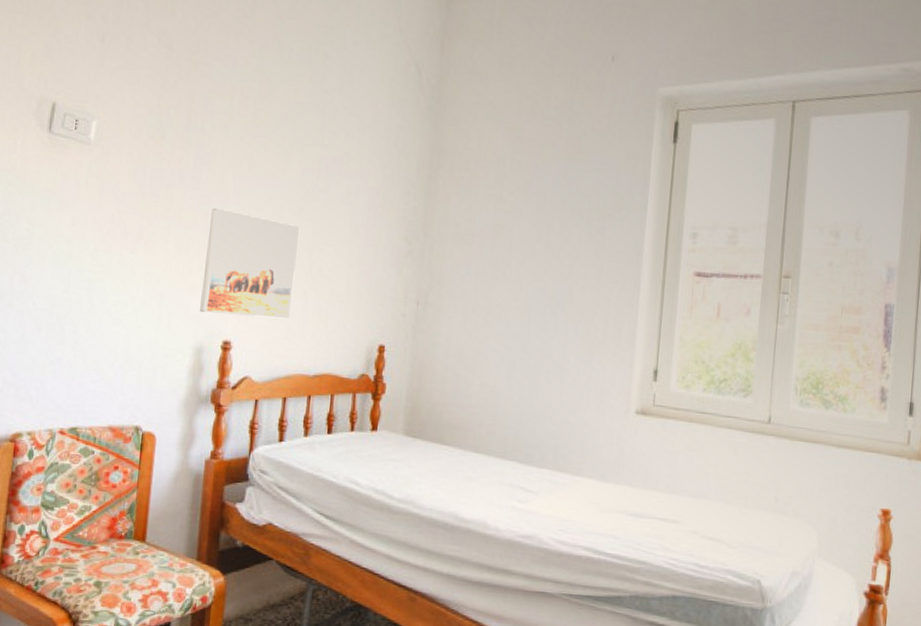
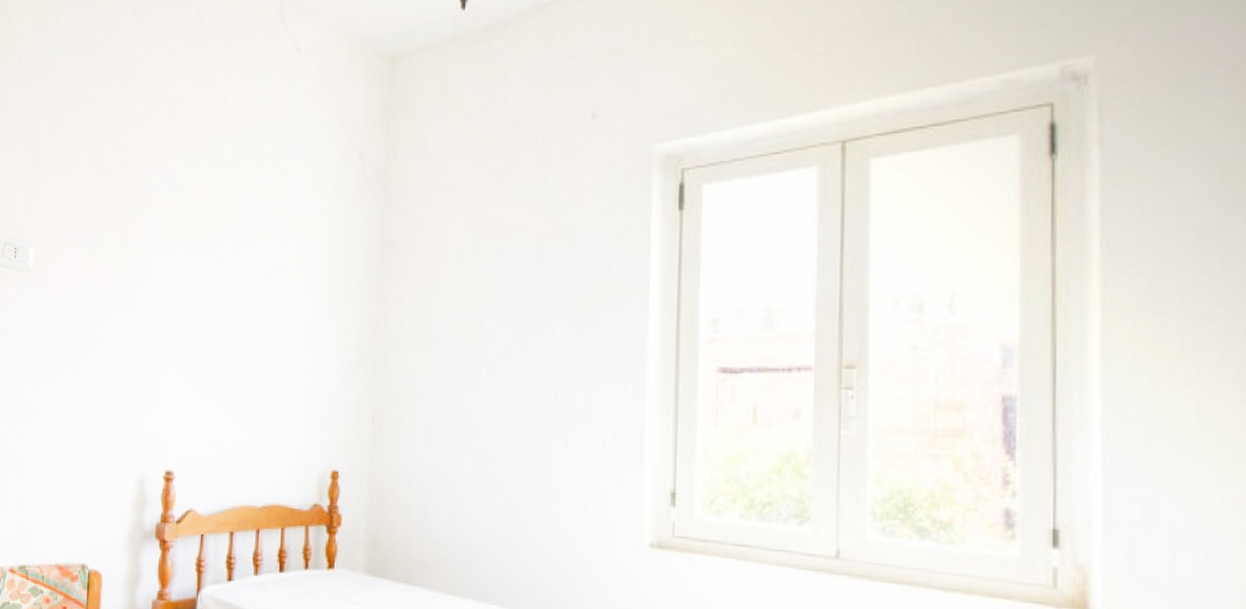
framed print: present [200,207,300,319] -> none [141,328,240,445]

